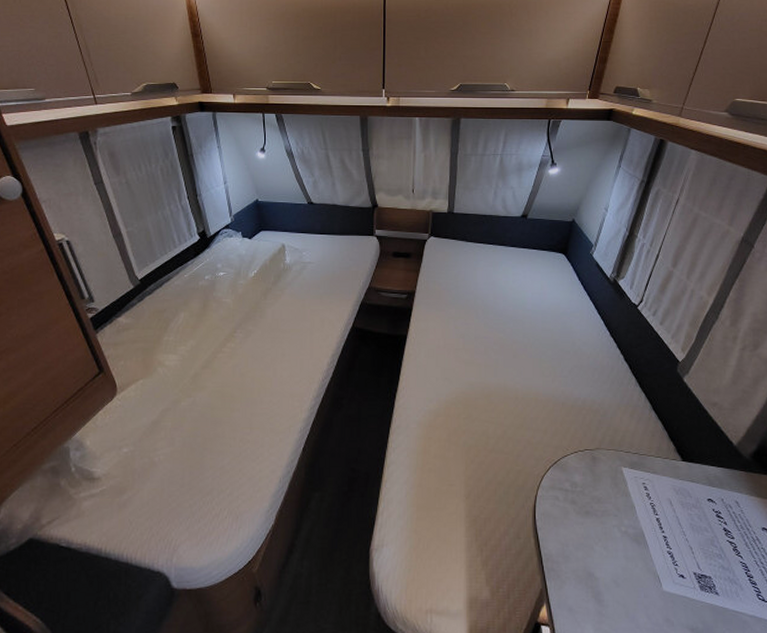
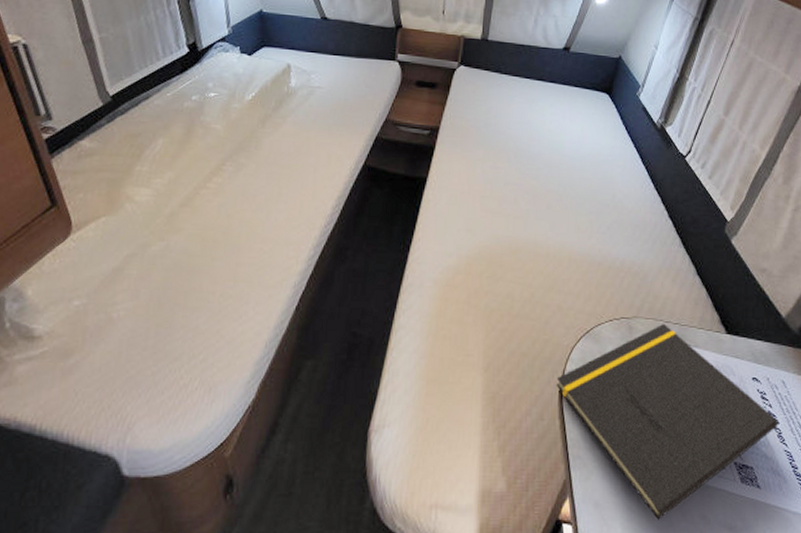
notepad: none [529,453,733,623] -> present [556,323,778,520]

